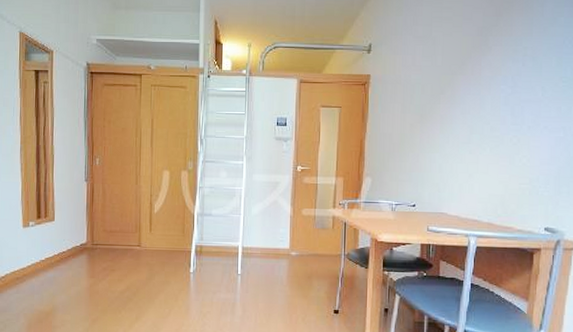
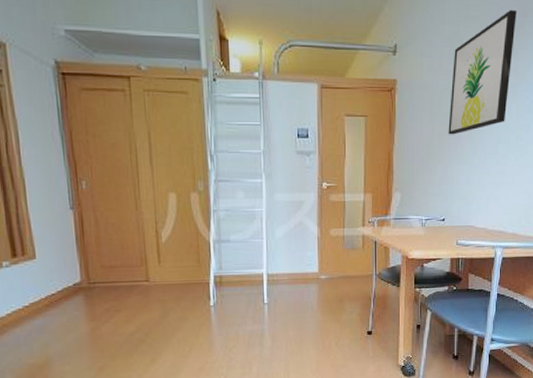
wall art: none [420,9,490,125] -> present [448,9,517,135]

